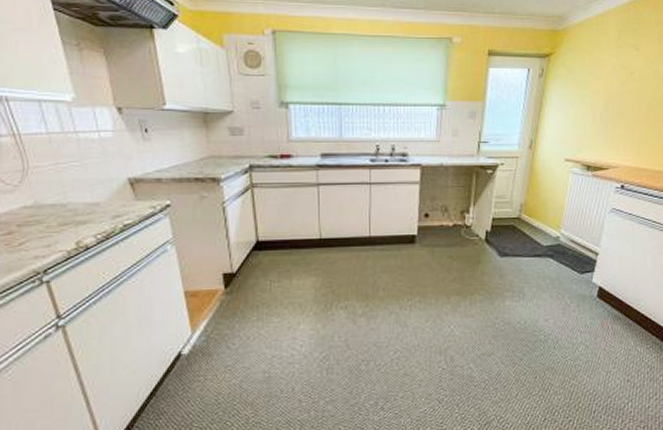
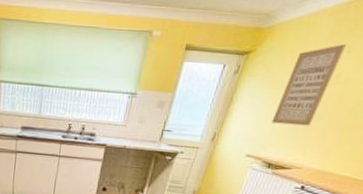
wall art: none [582,42,635,124] -> present [271,43,347,126]

